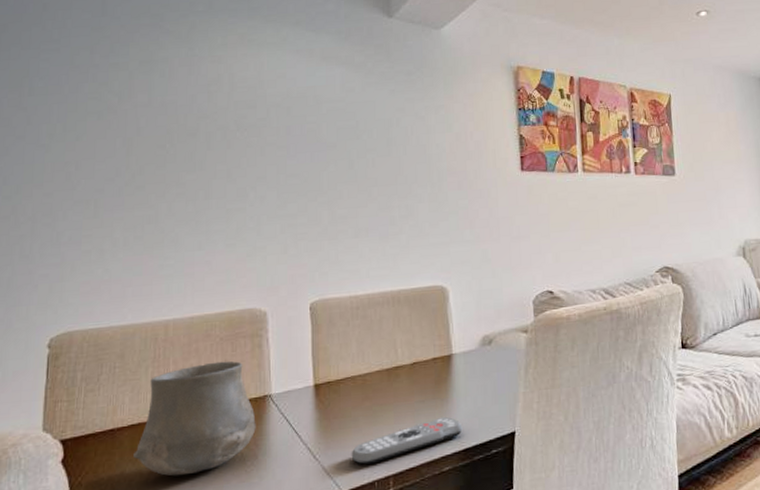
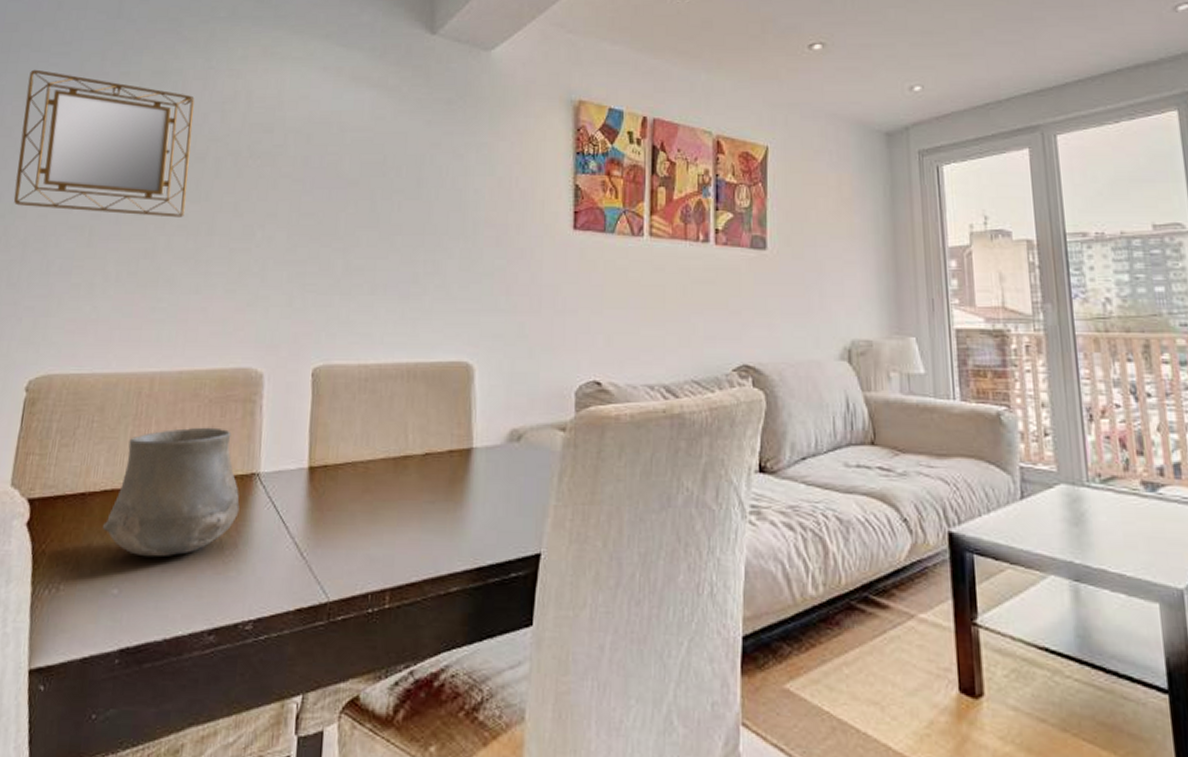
home mirror: none [18,65,183,187] -> present [13,69,195,218]
remote control: present [351,416,463,465] -> none [343,524,478,572]

